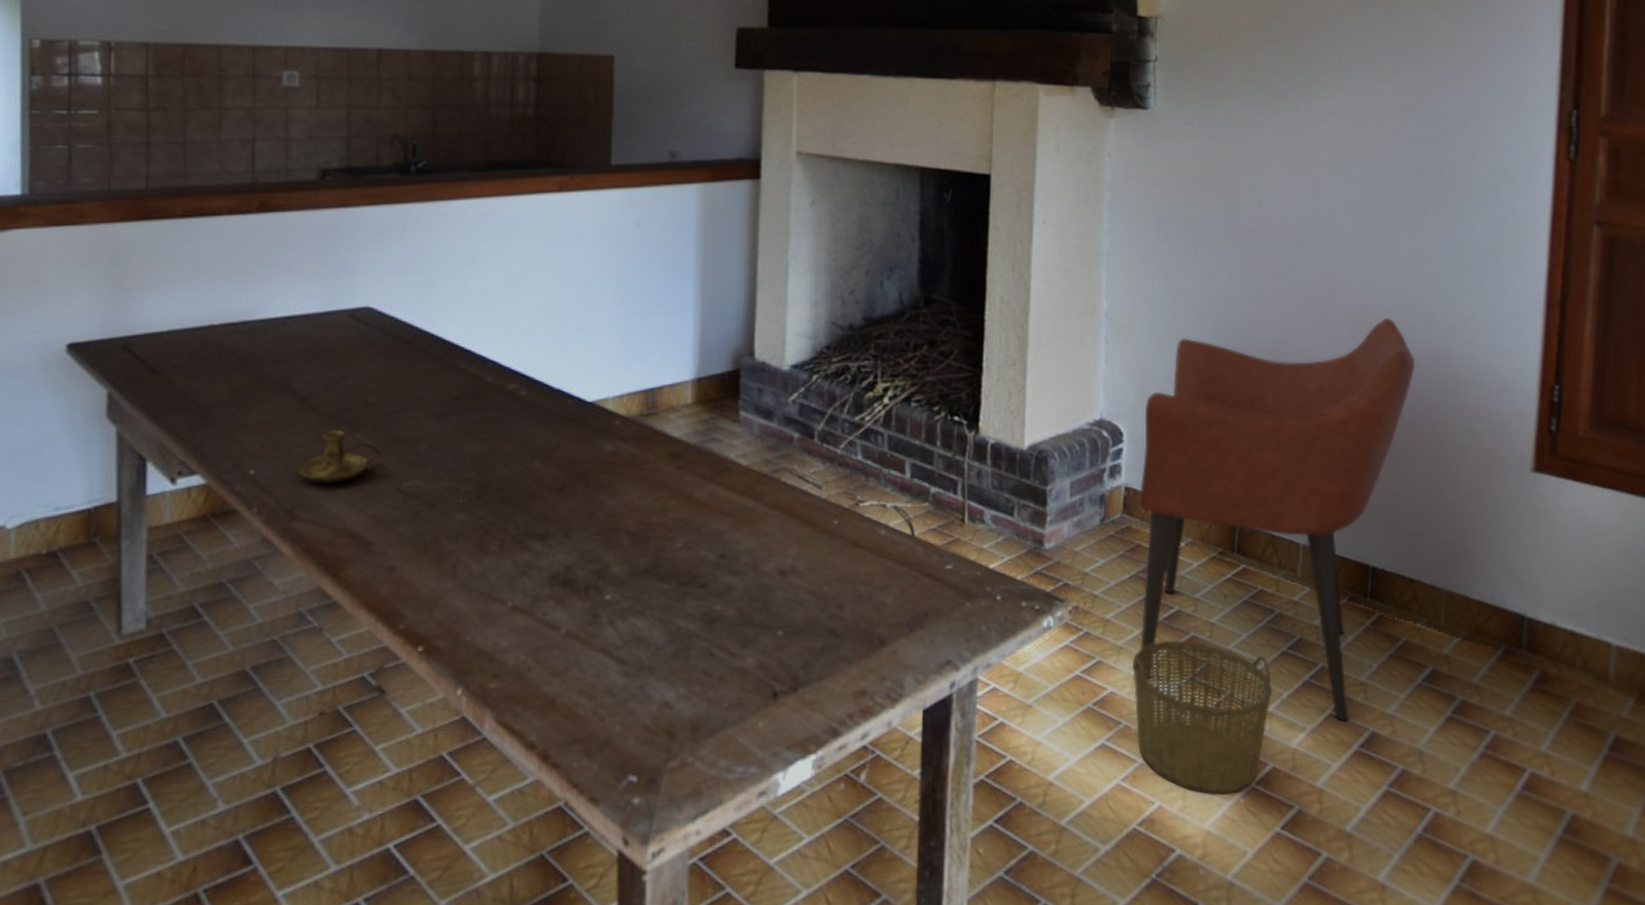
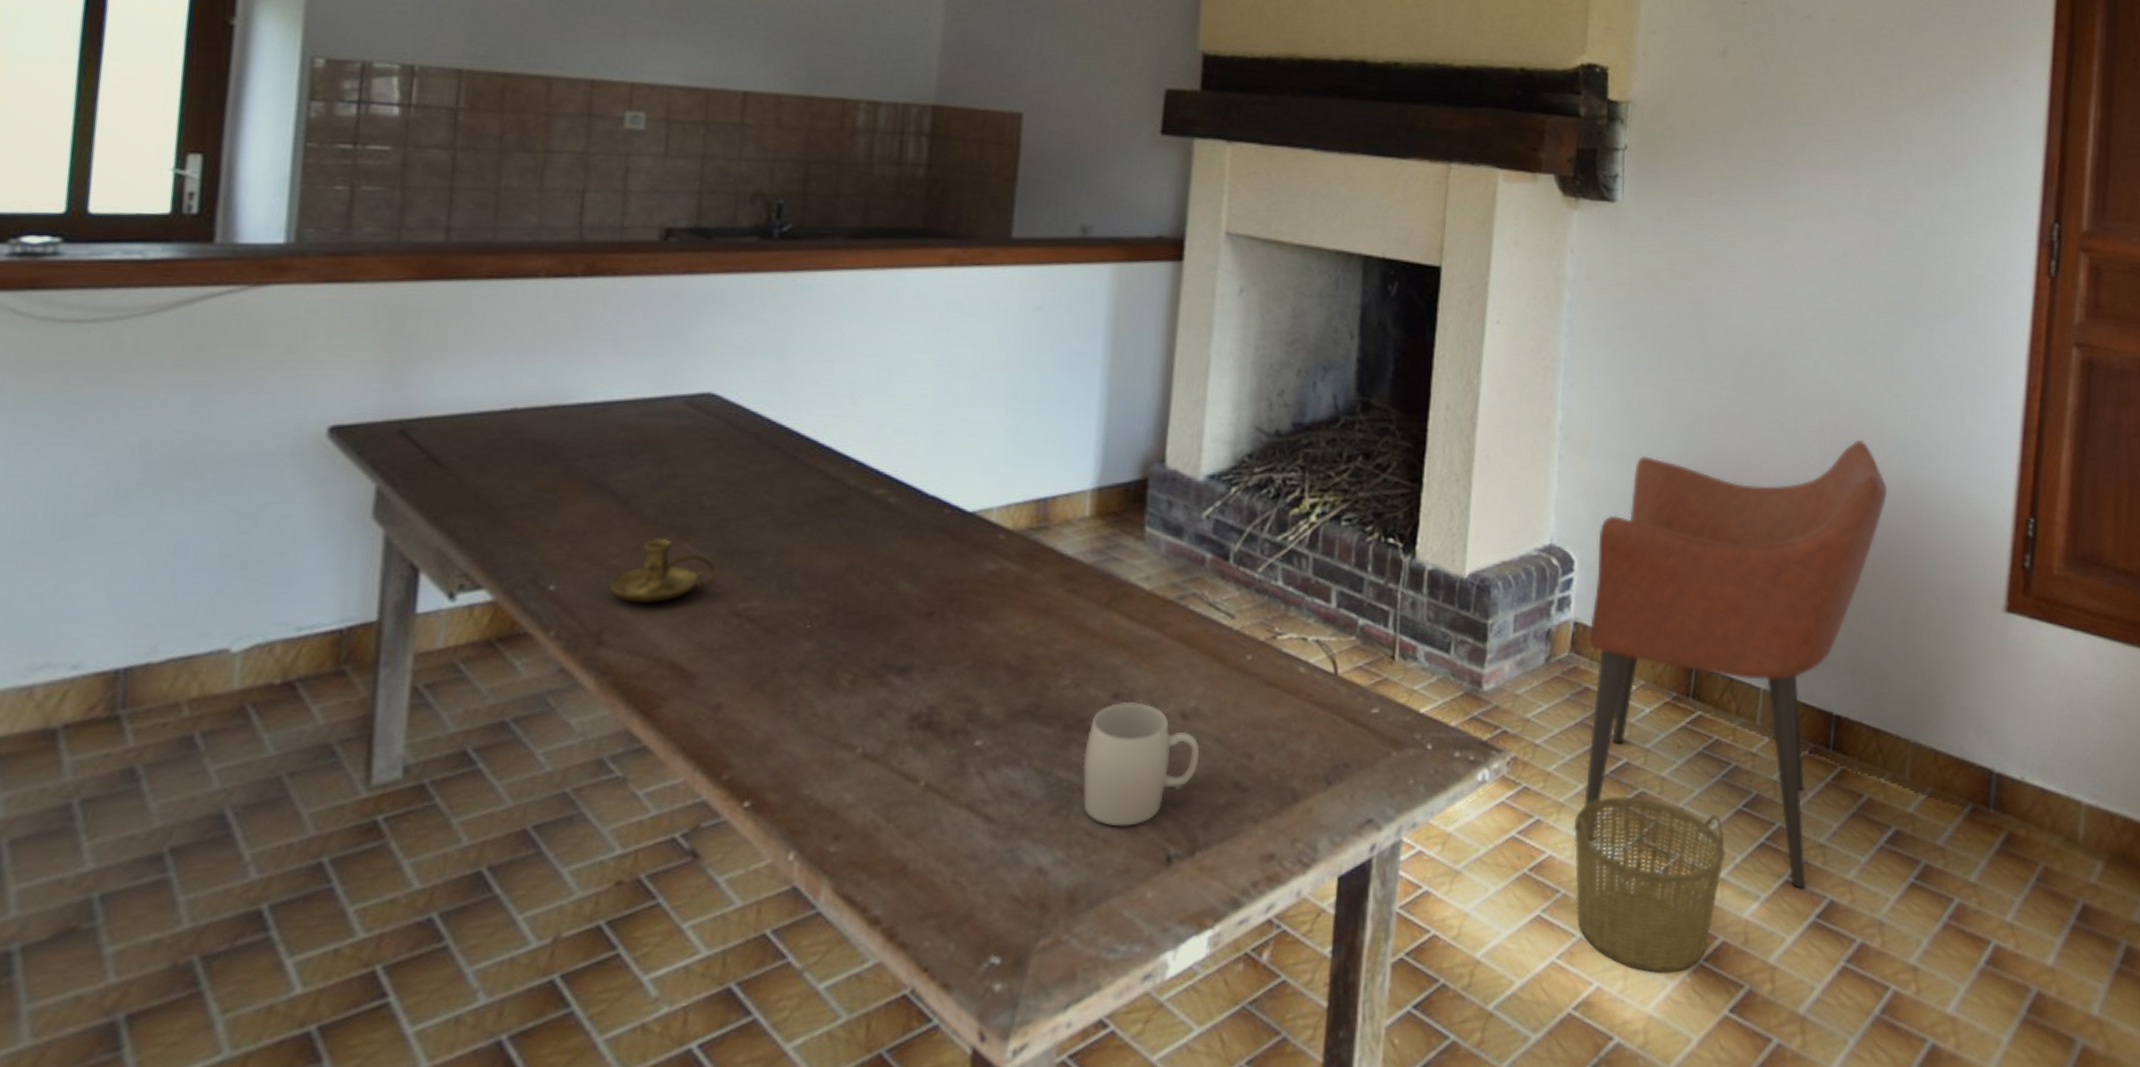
mug: none [697,560,797,667] -> present [1082,701,1200,827]

